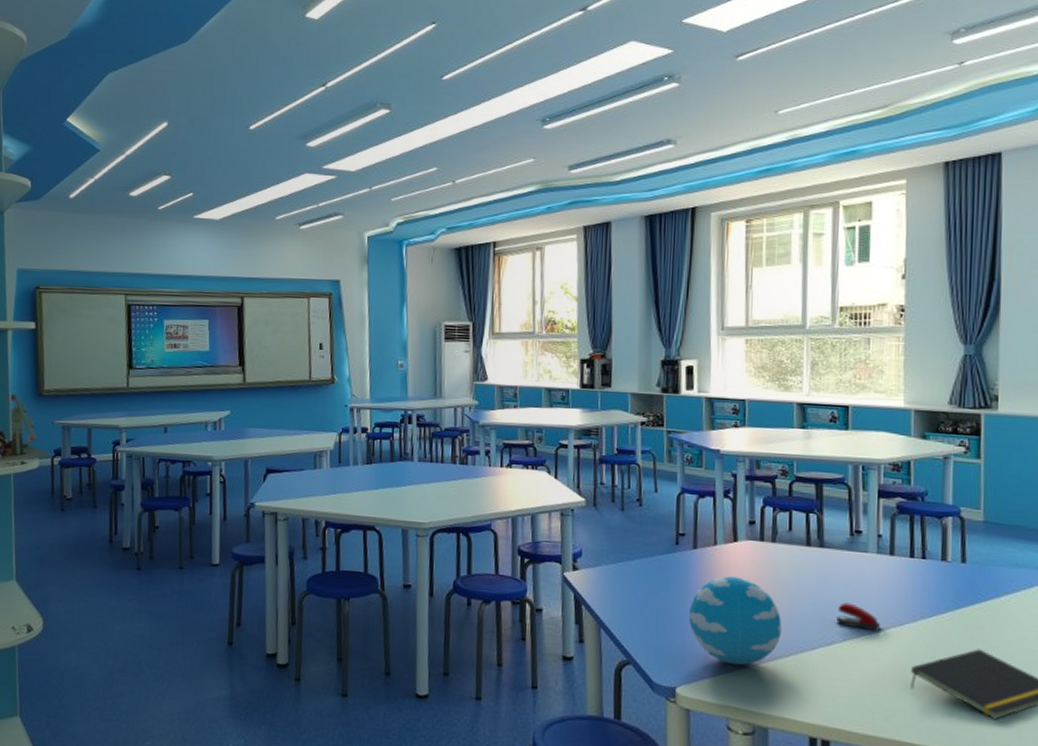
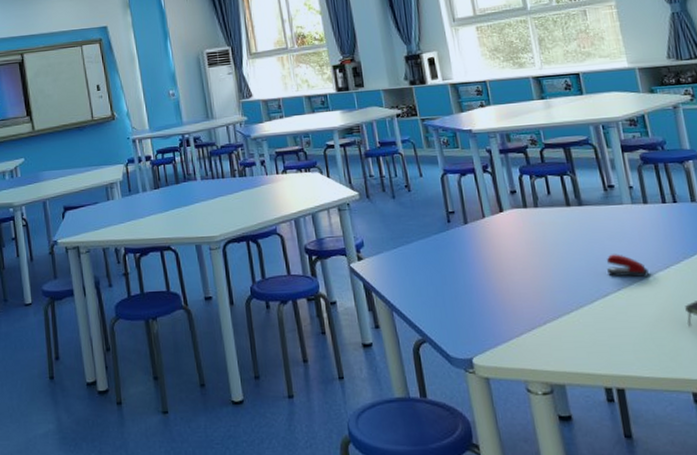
decorative ball: present [688,576,781,666] -> none [470,244,560,329]

